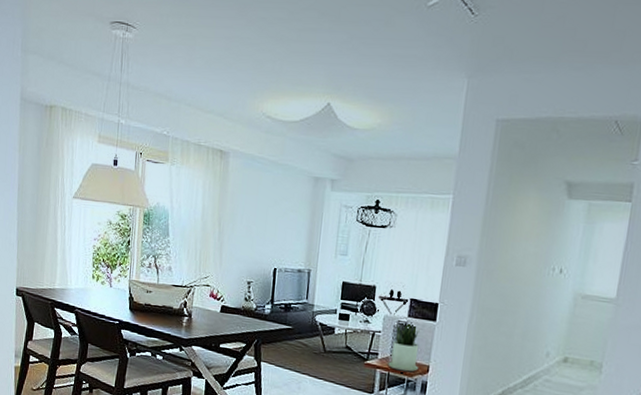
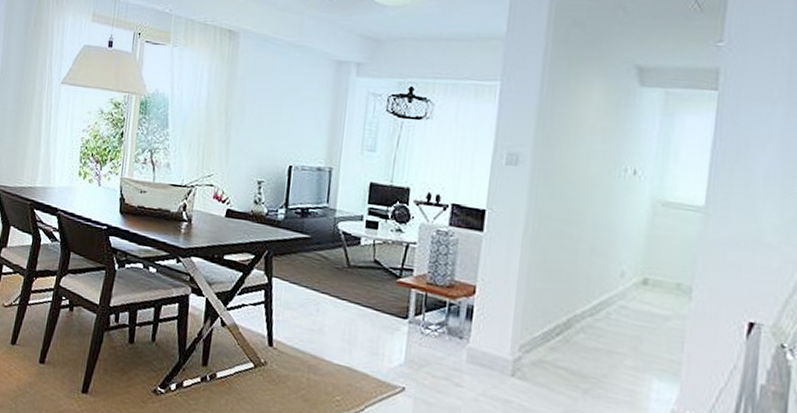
planter: present [388,323,420,372] -> none [425,233,464,294]

